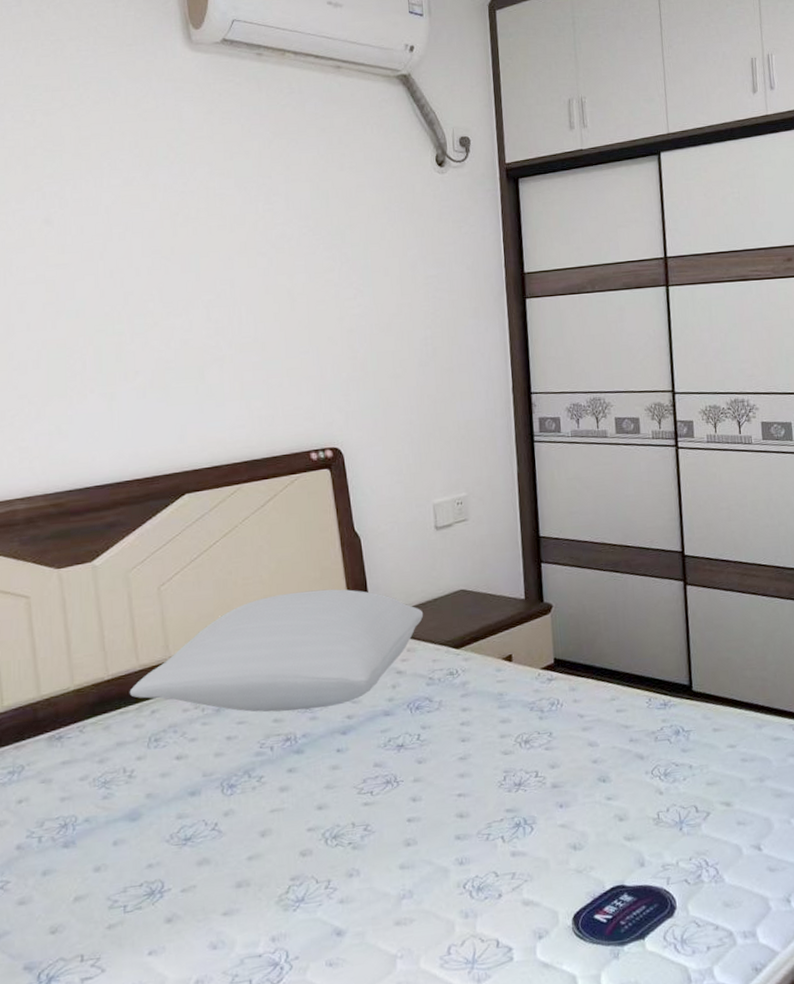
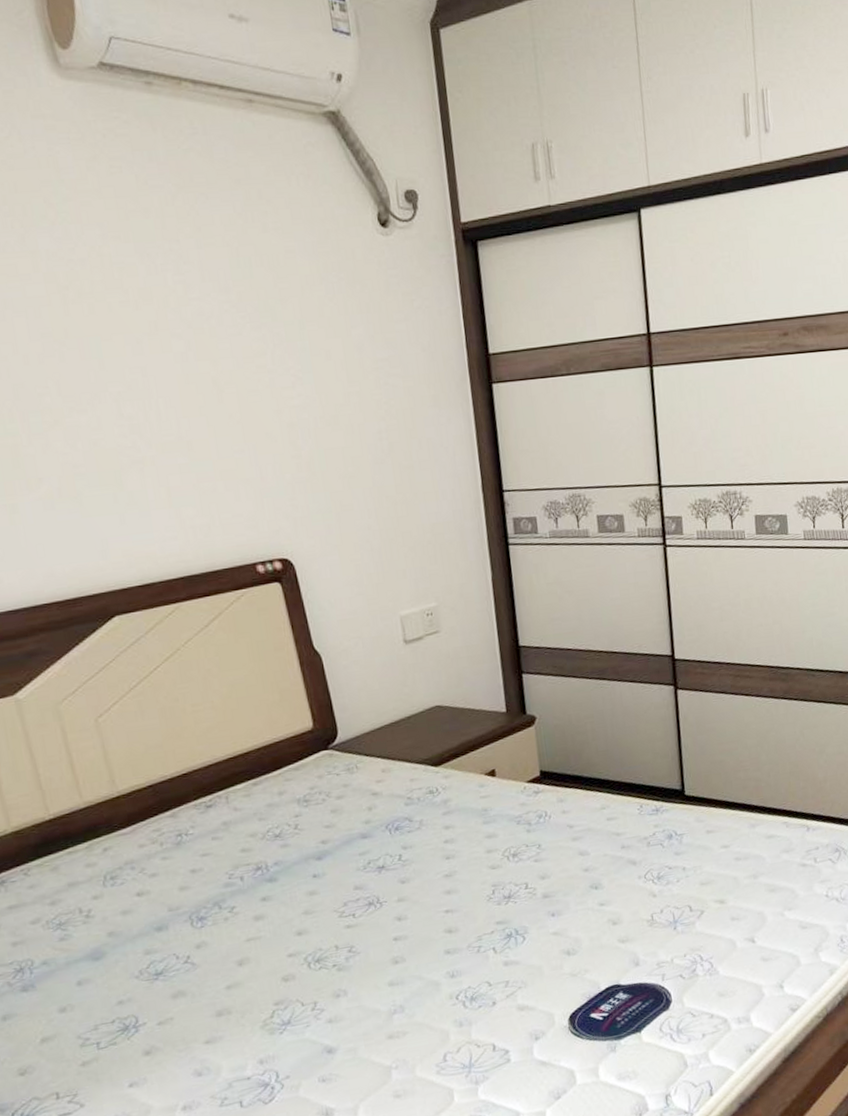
pillow: present [129,588,424,712] -> none [75,711,398,844]

